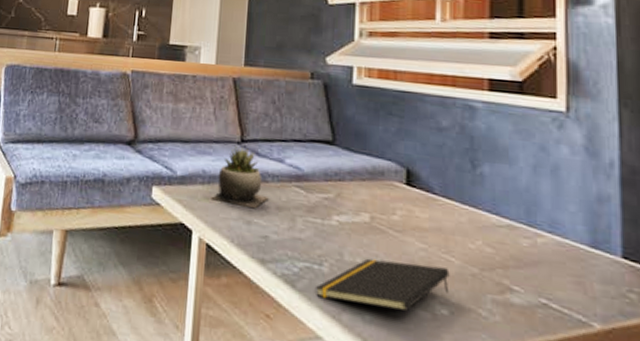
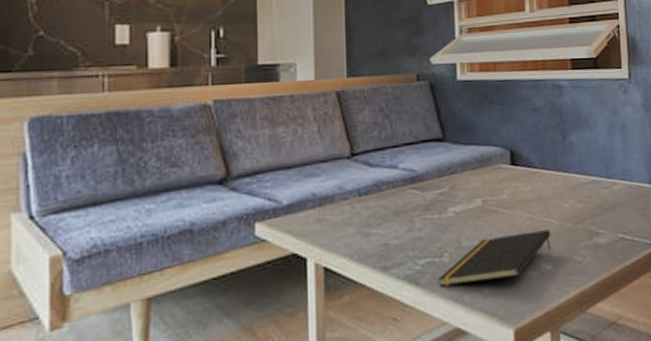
succulent plant: present [211,146,269,208] -> none [324,161,385,222]

